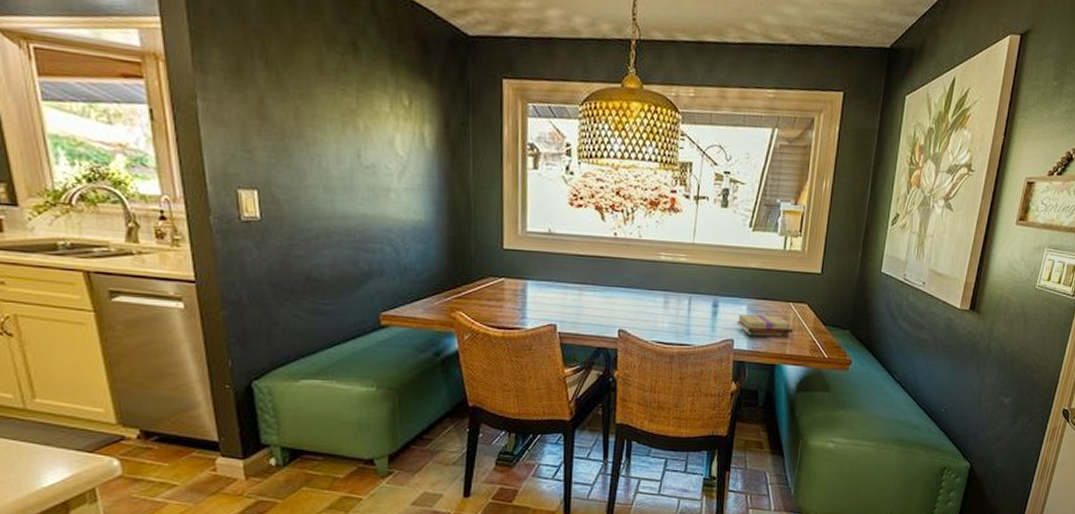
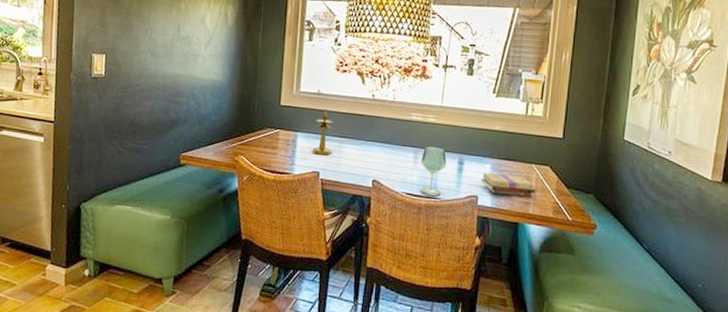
candlestick: none [546,251,571,307] -> present [312,108,335,156]
wine glass: none [671,289,700,343] -> present [420,146,447,197]

